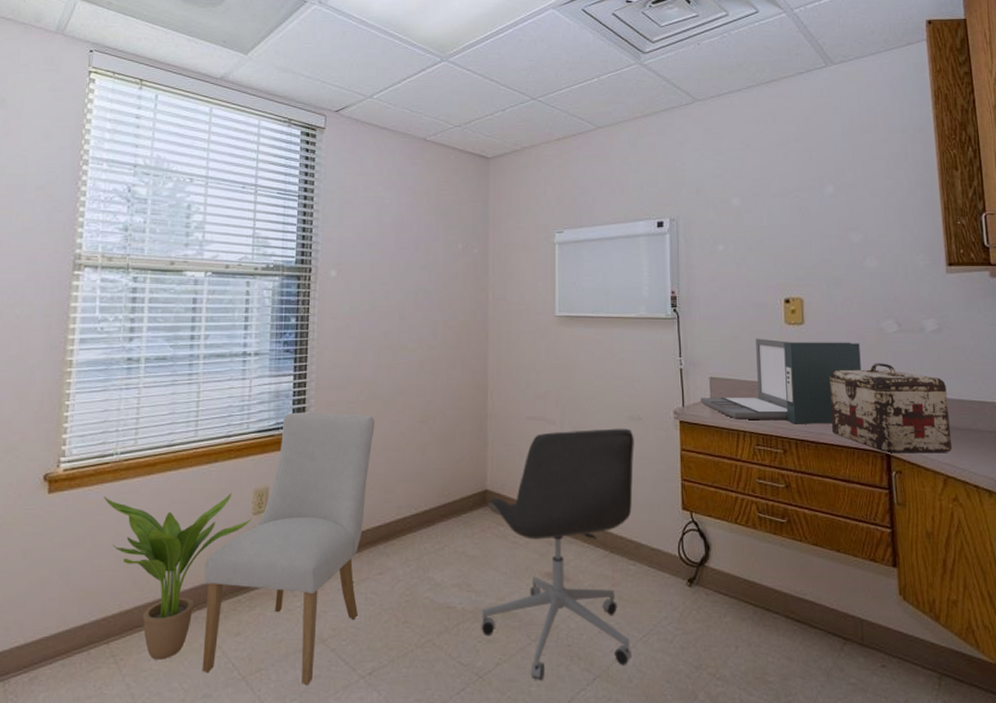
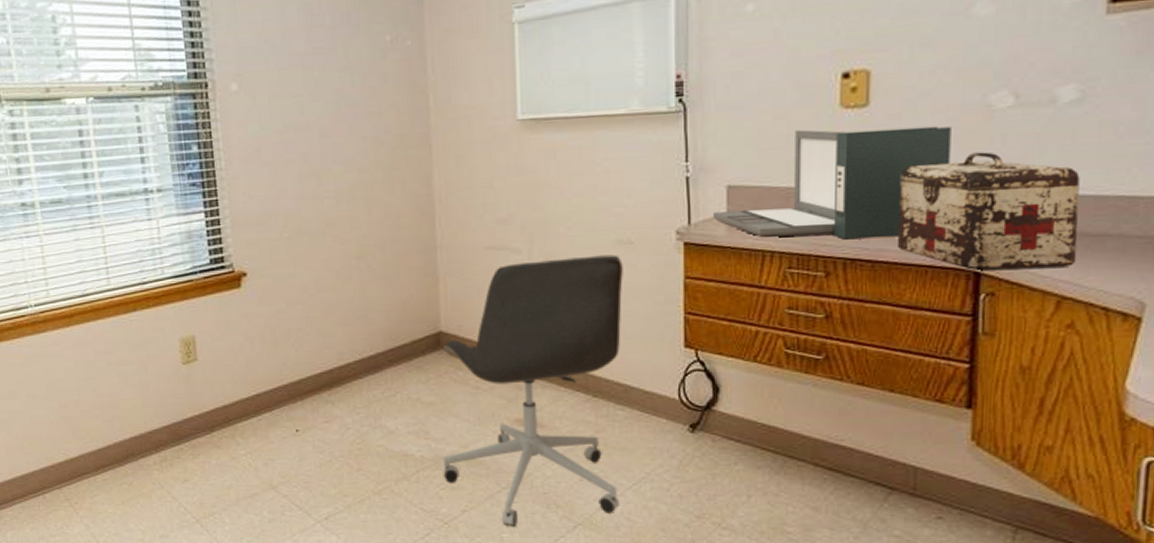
potted plant: present [104,493,252,660] -> none [27,342,182,504]
chair: present [202,413,375,686] -> none [141,253,307,529]

